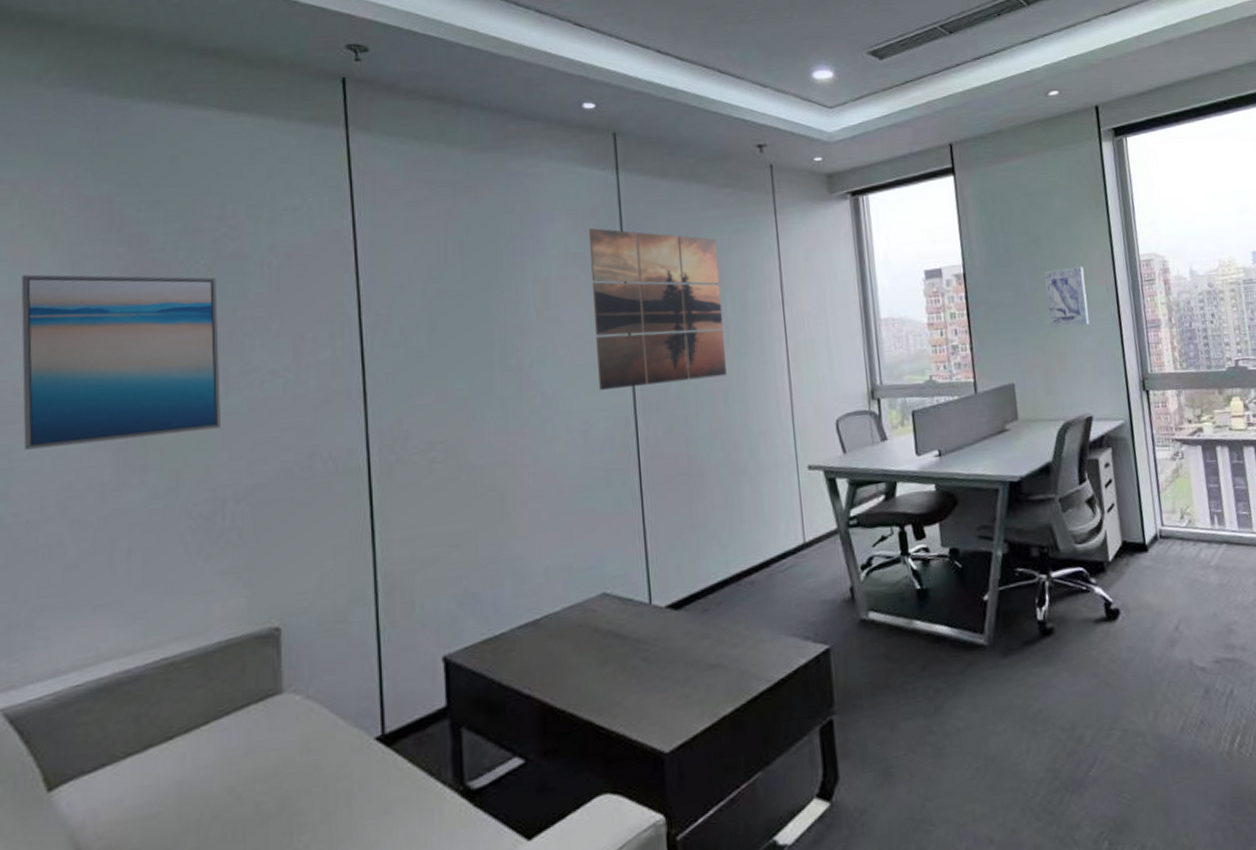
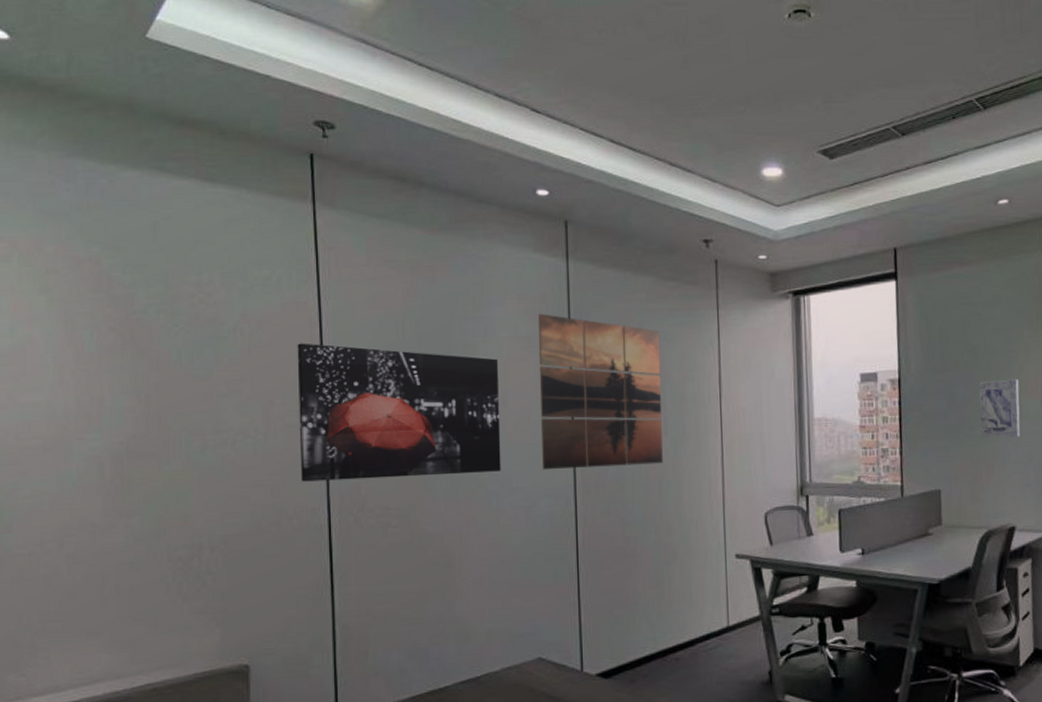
wall art: present [21,274,221,450] -> none [21,328,197,489]
wall art: none [330,273,555,421] -> present [297,343,501,482]

